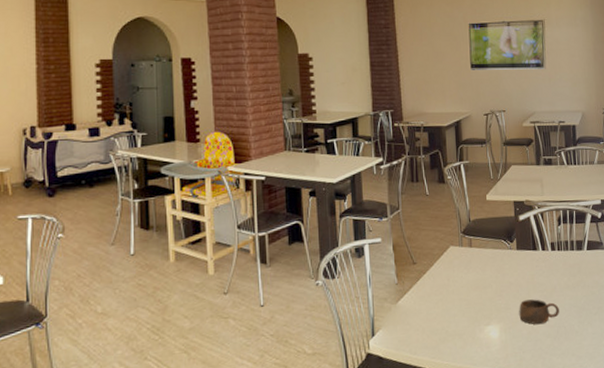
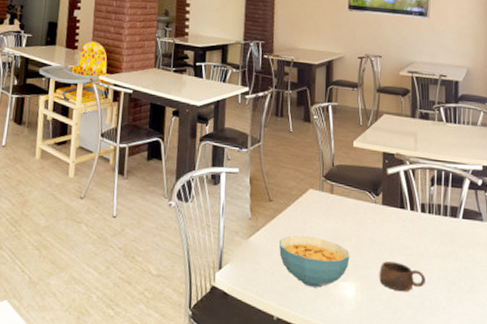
cereal bowl: none [427,290,492,336] -> present [279,235,350,288]

